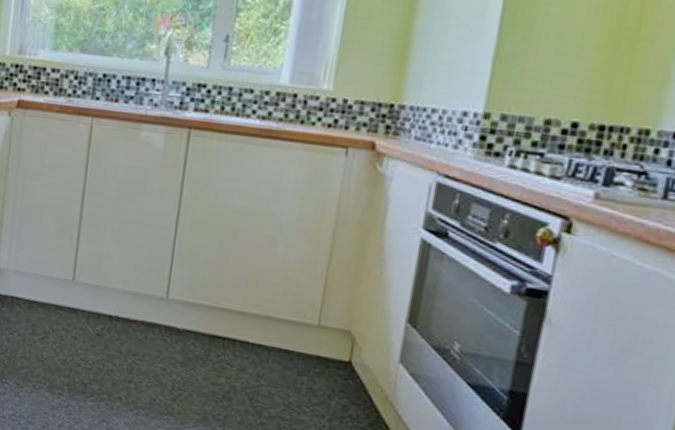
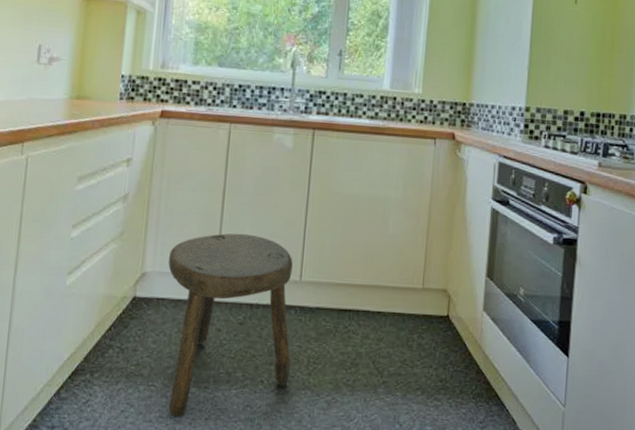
stool: none [22,237,159,419] -> present [168,233,293,417]

